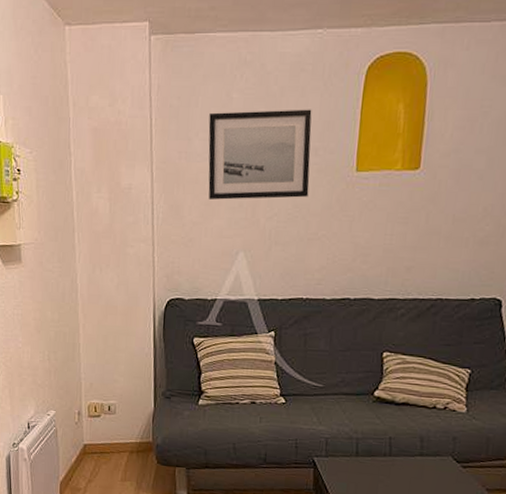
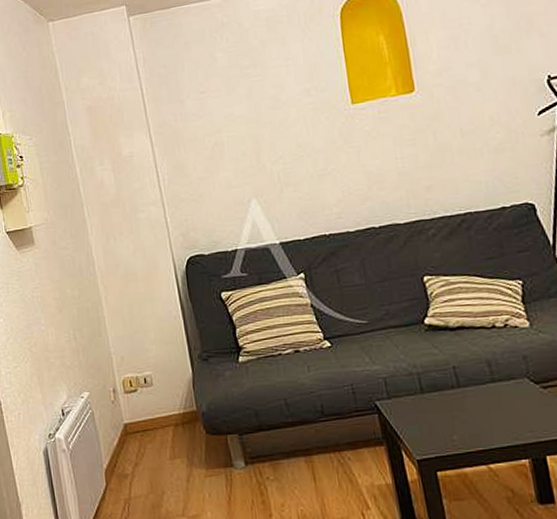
wall art: present [208,109,312,200] -> none [197,55,310,154]

